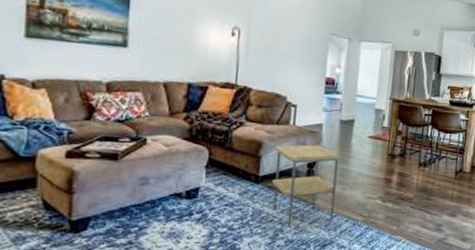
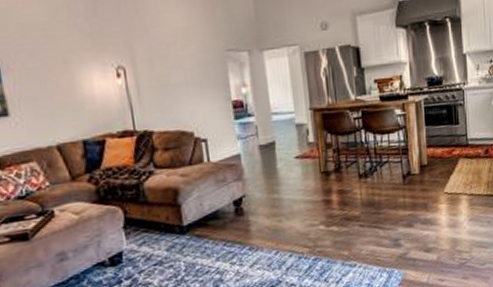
side table: present [272,144,339,227] -> none [193,178,275,275]

